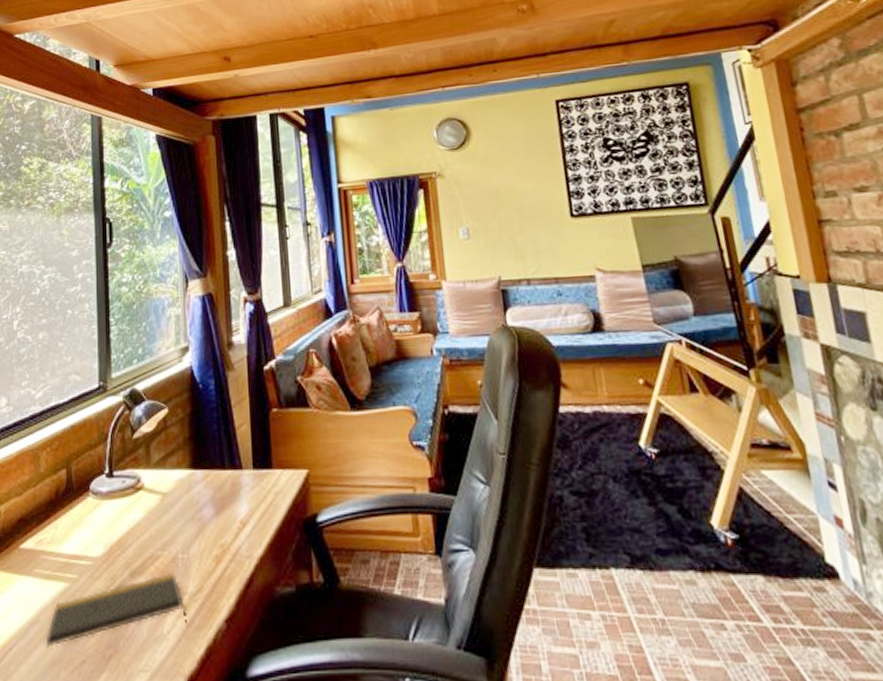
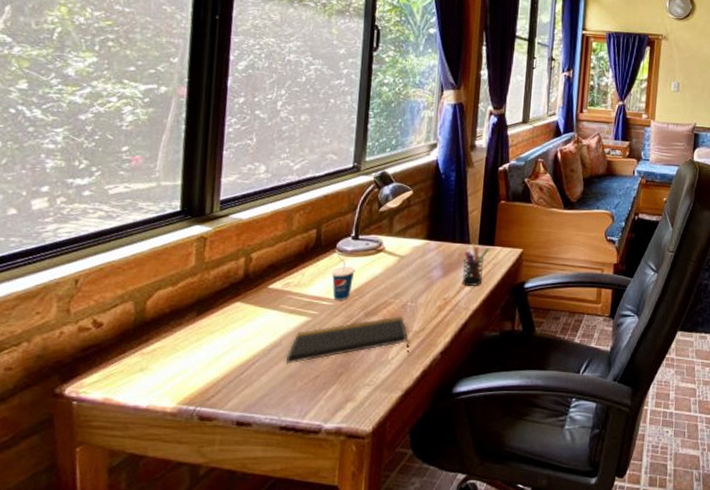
cup: none [87,499,113,558] -> present [331,255,355,301]
pen holder: none [237,468,267,526] -> present [461,243,489,286]

